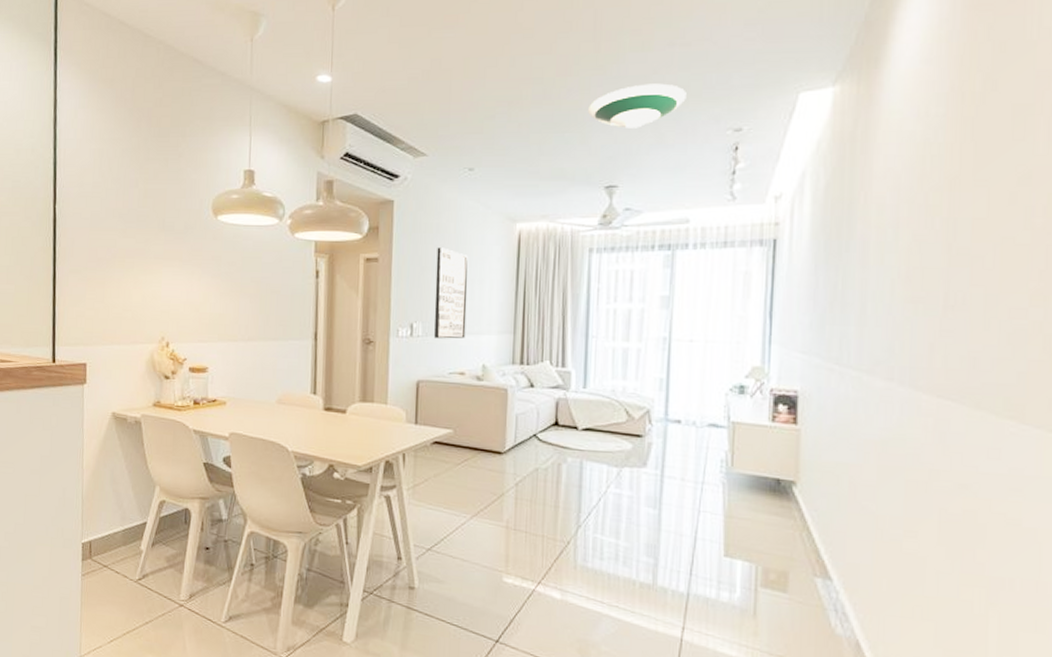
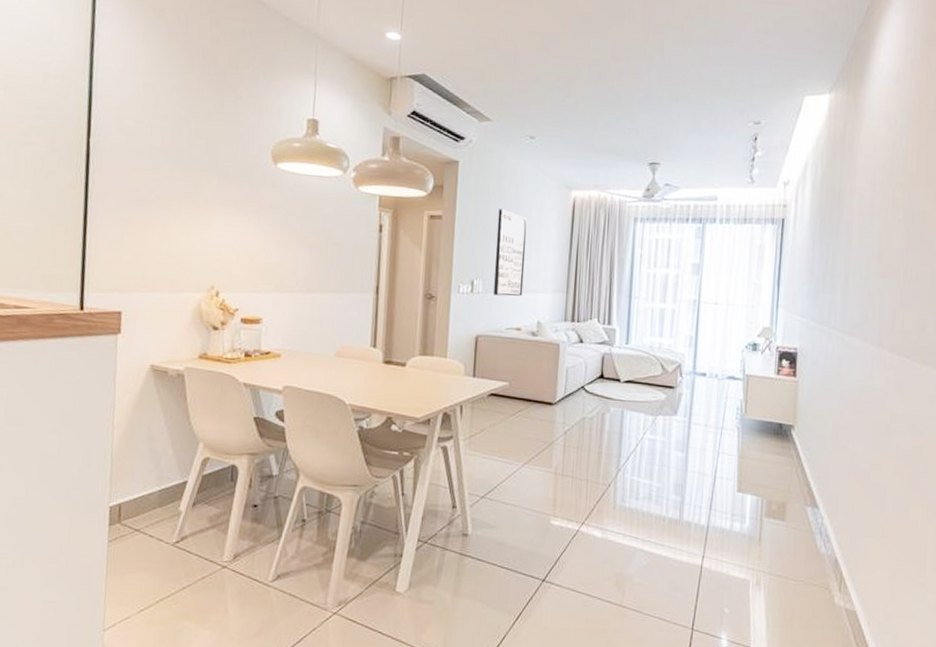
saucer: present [587,83,687,129] -> none [636,75,718,114]

